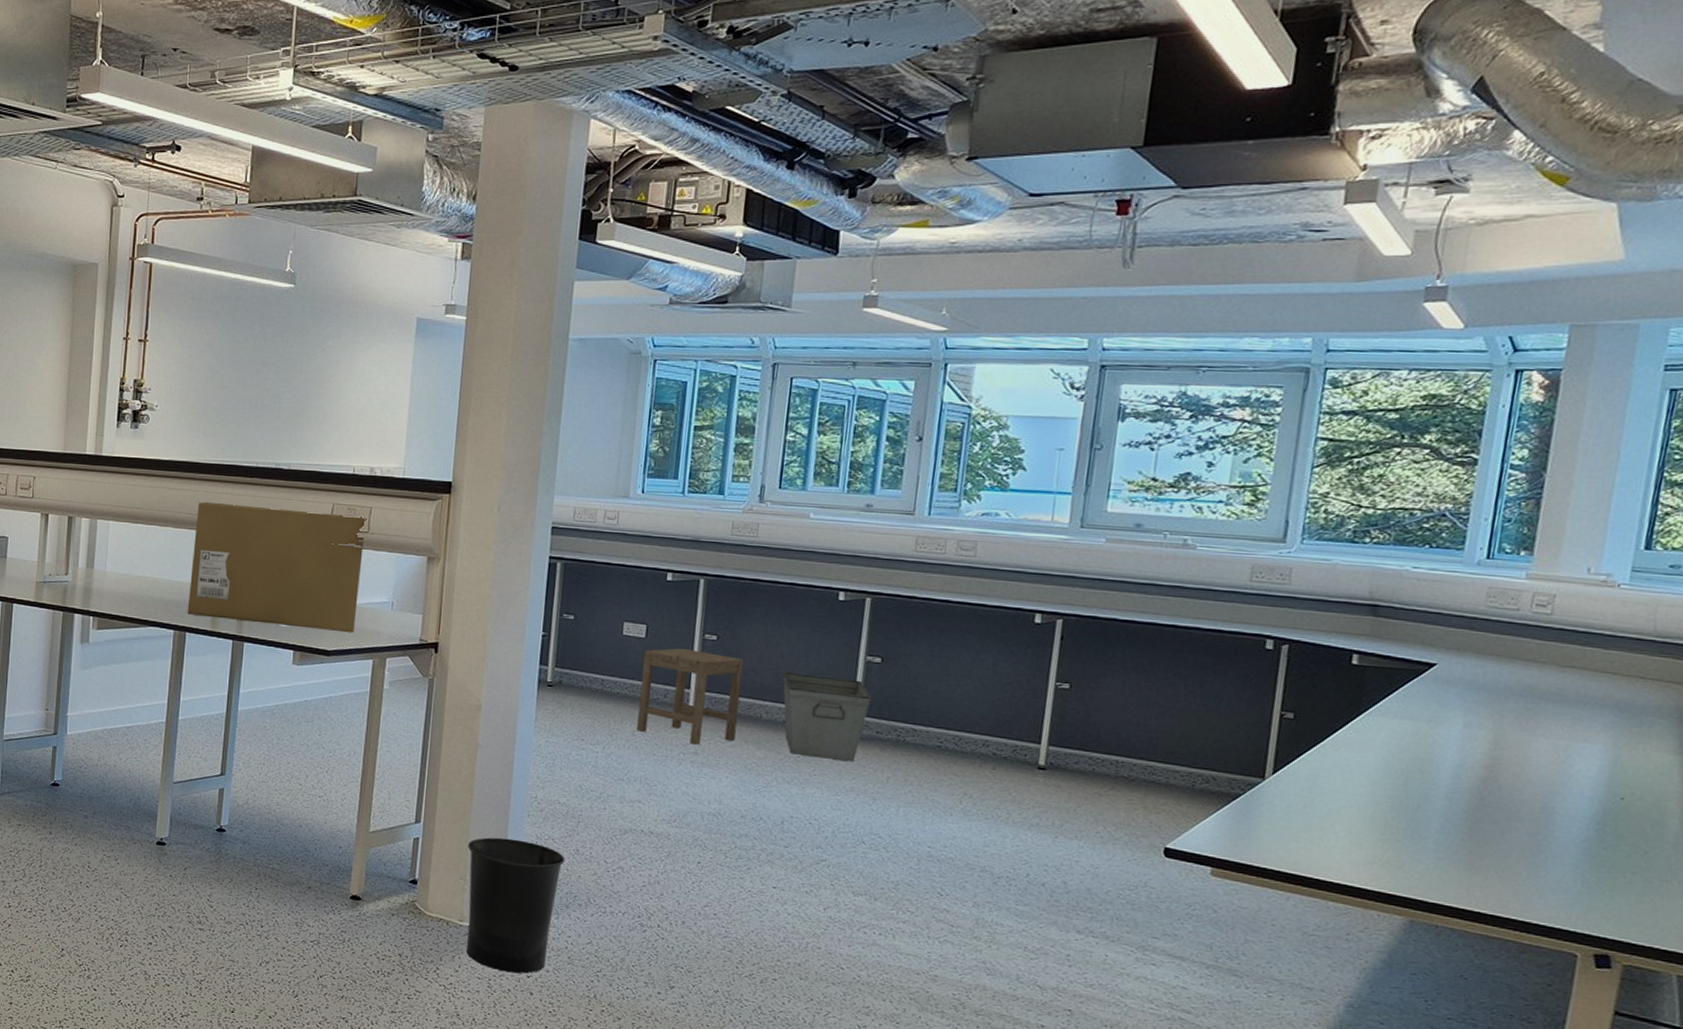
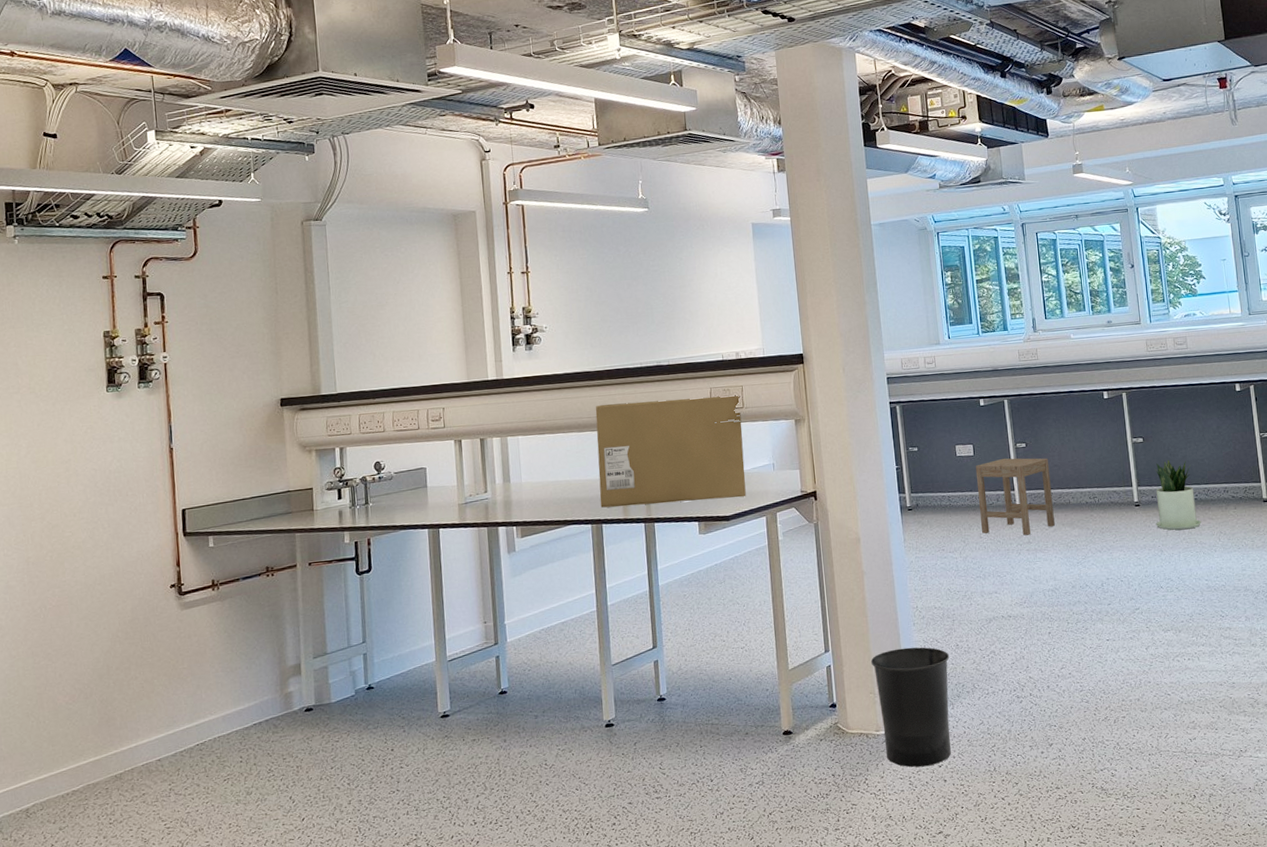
storage bin: present [782,672,872,763] -> none [1077,458,1143,528]
planter: none [873,691,942,782] -> present [1154,460,1201,530]

